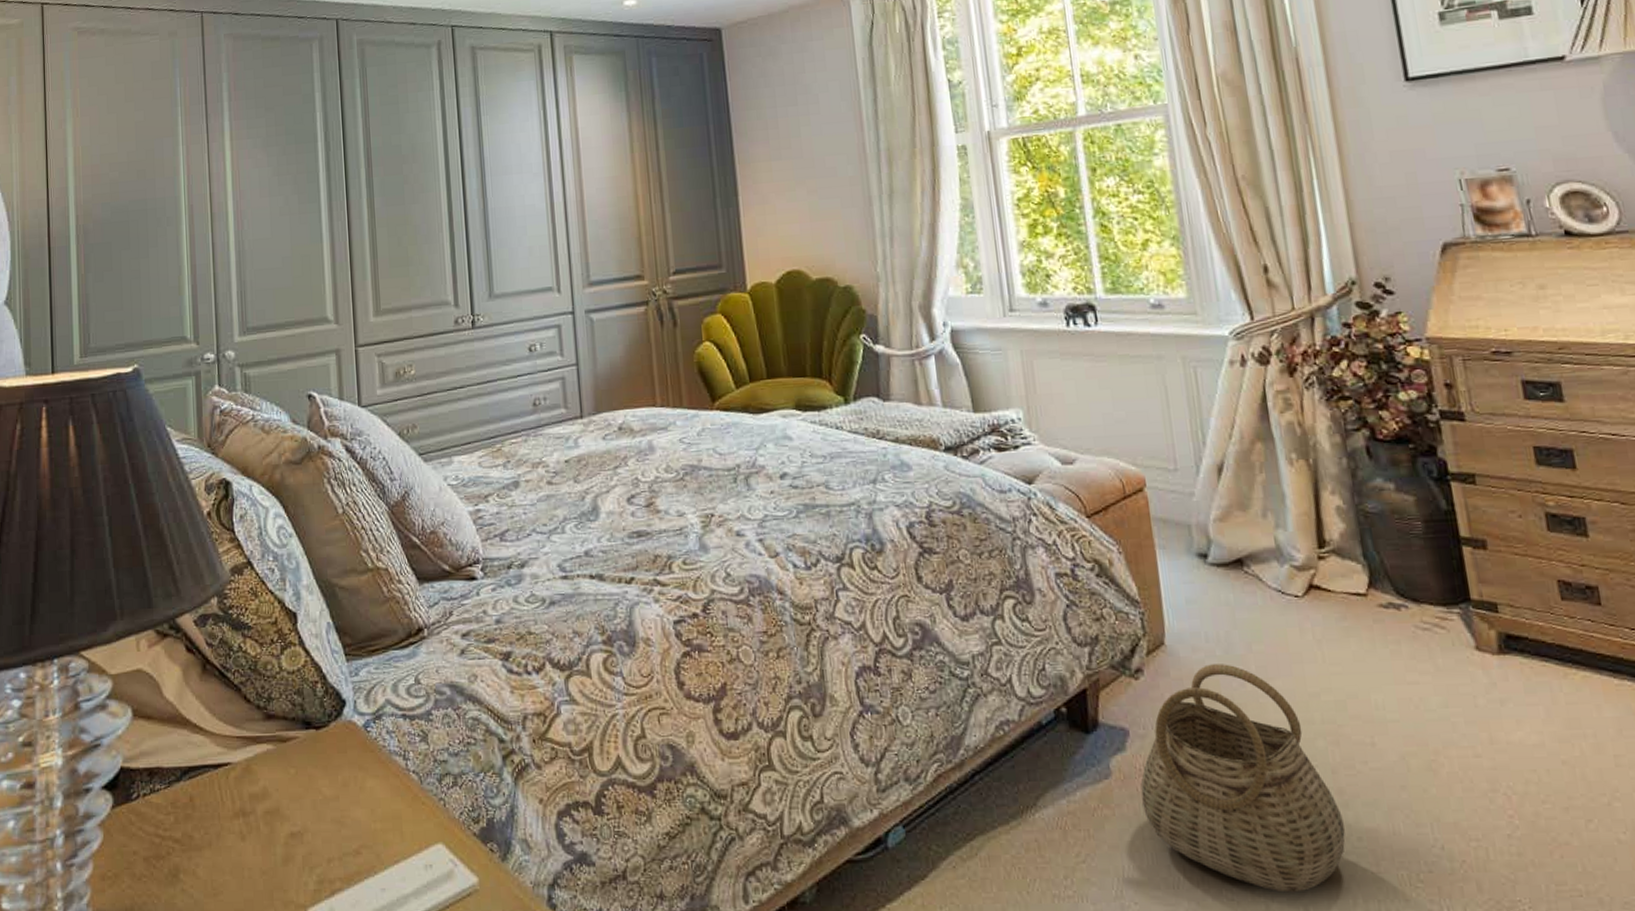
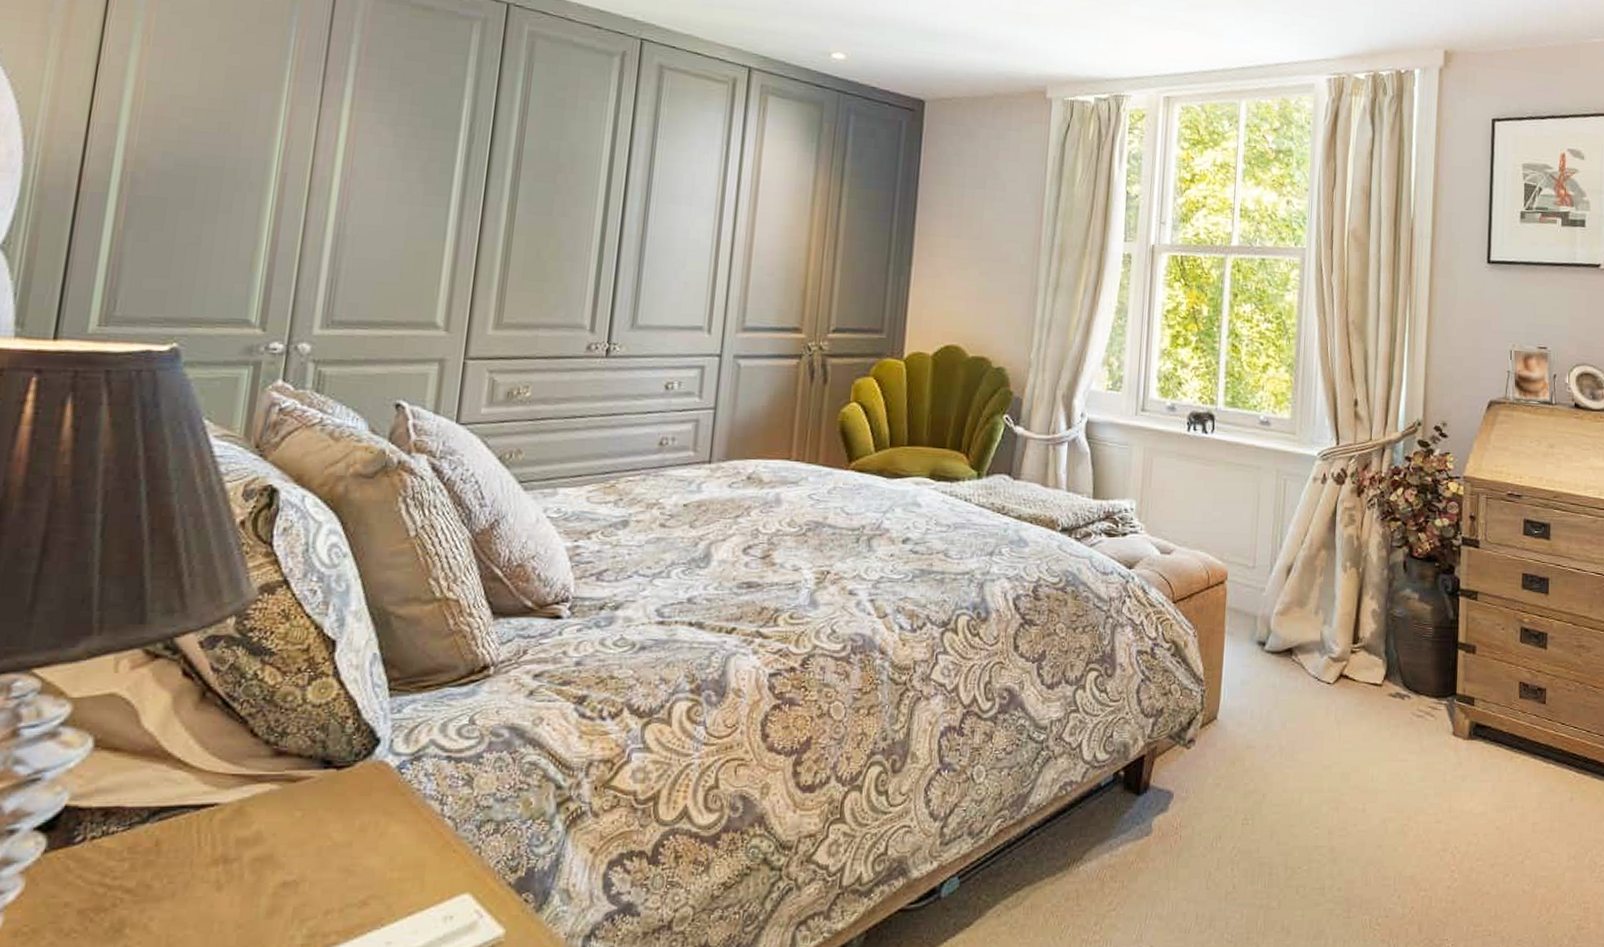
basket: present [1140,664,1346,893] -> none [1172,738,1330,935]

